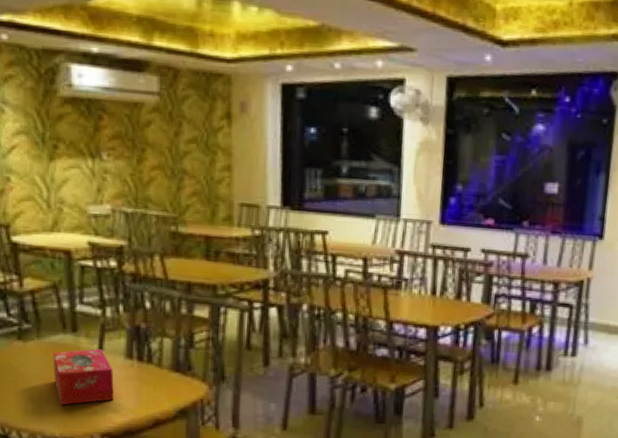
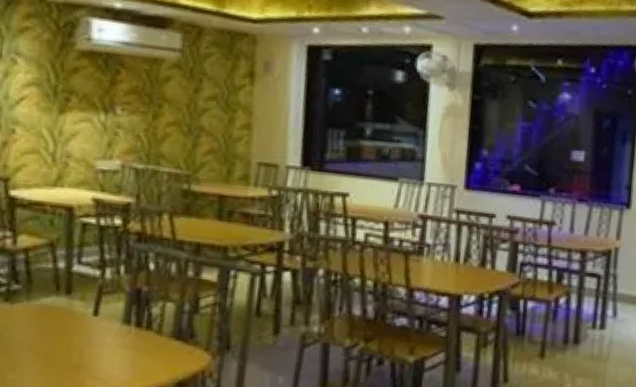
tissue box: present [53,348,114,405] -> none [41,313,108,376]

